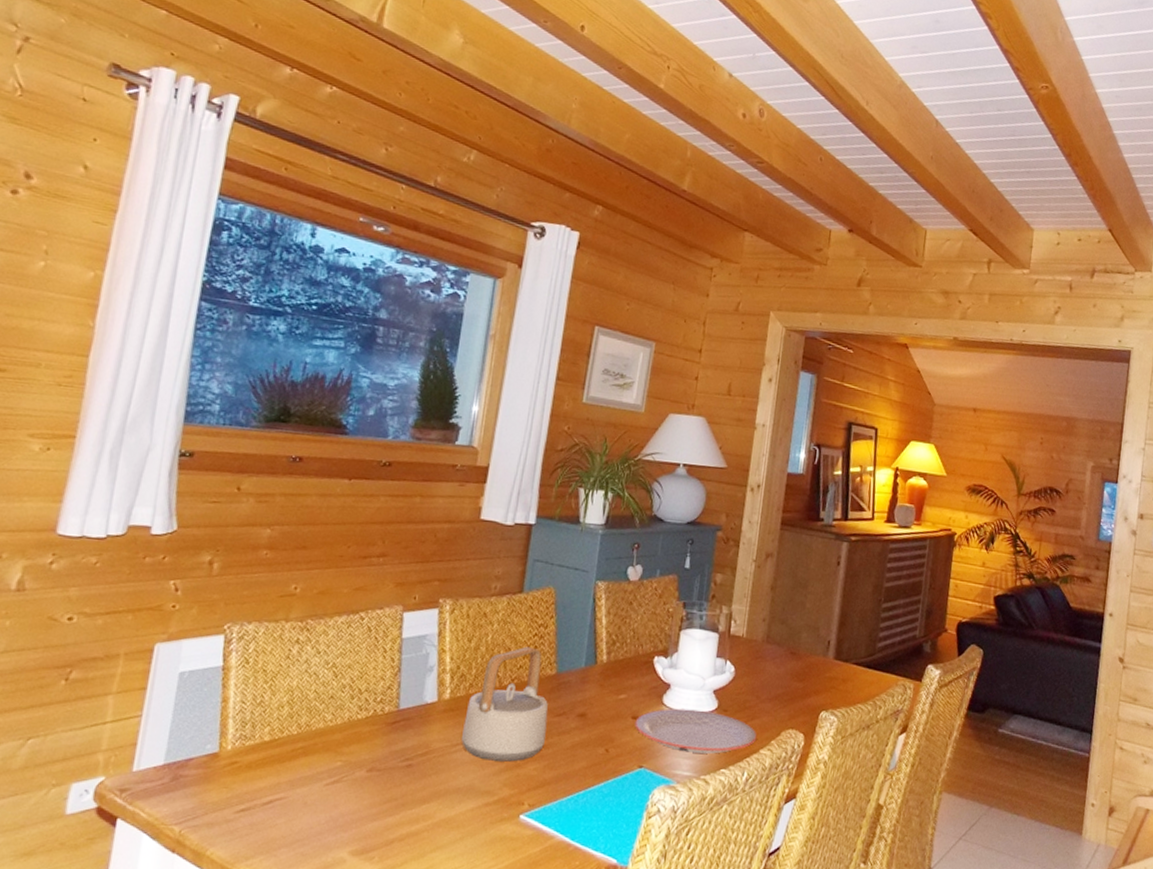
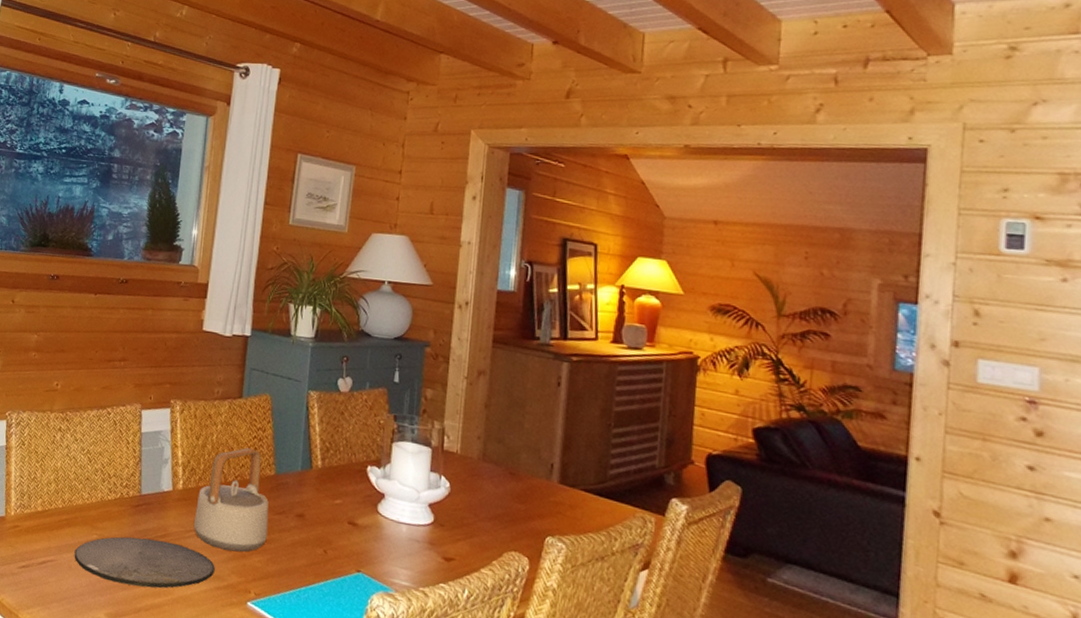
plate: none [311,758,485,815] -> present [74,536,215,588]
plate: present [634,708,757,754] -> none [351,517,477,567]

